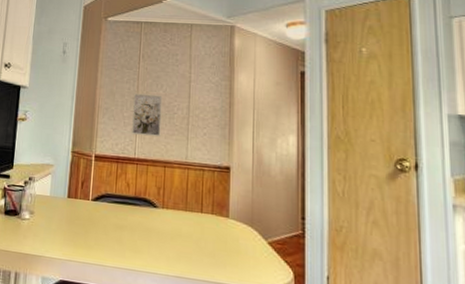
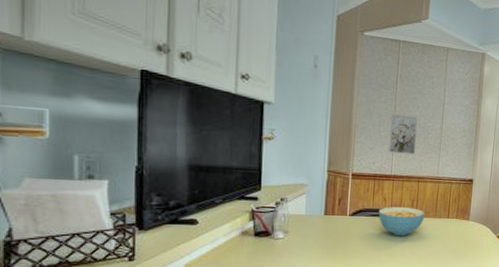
cereal bowl: none [121,193,173,230] -> present [378,207,425,237]

